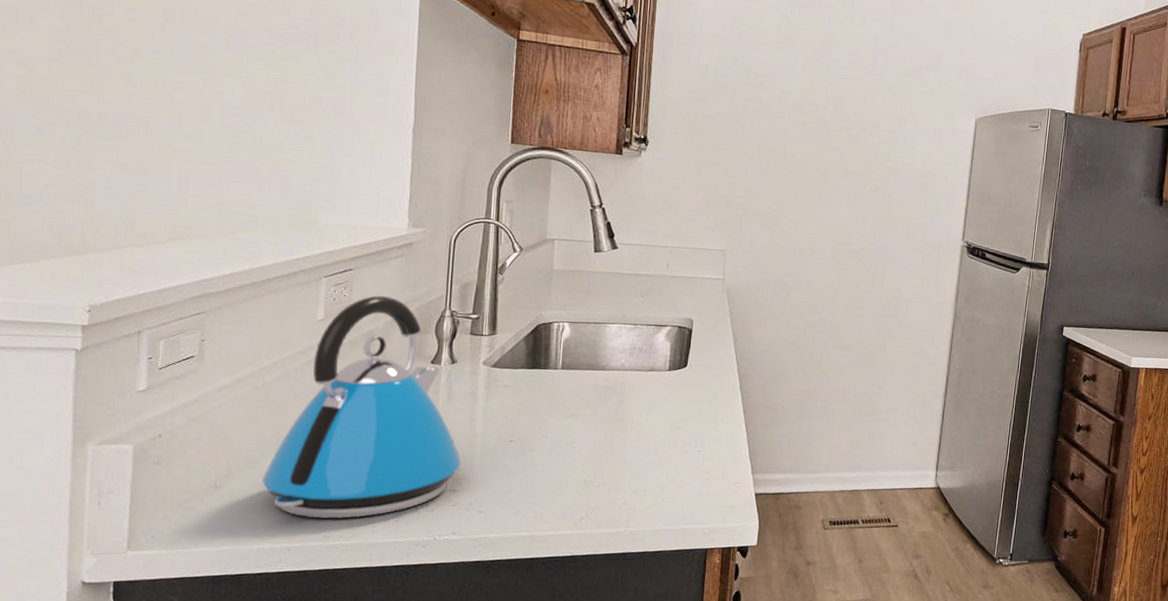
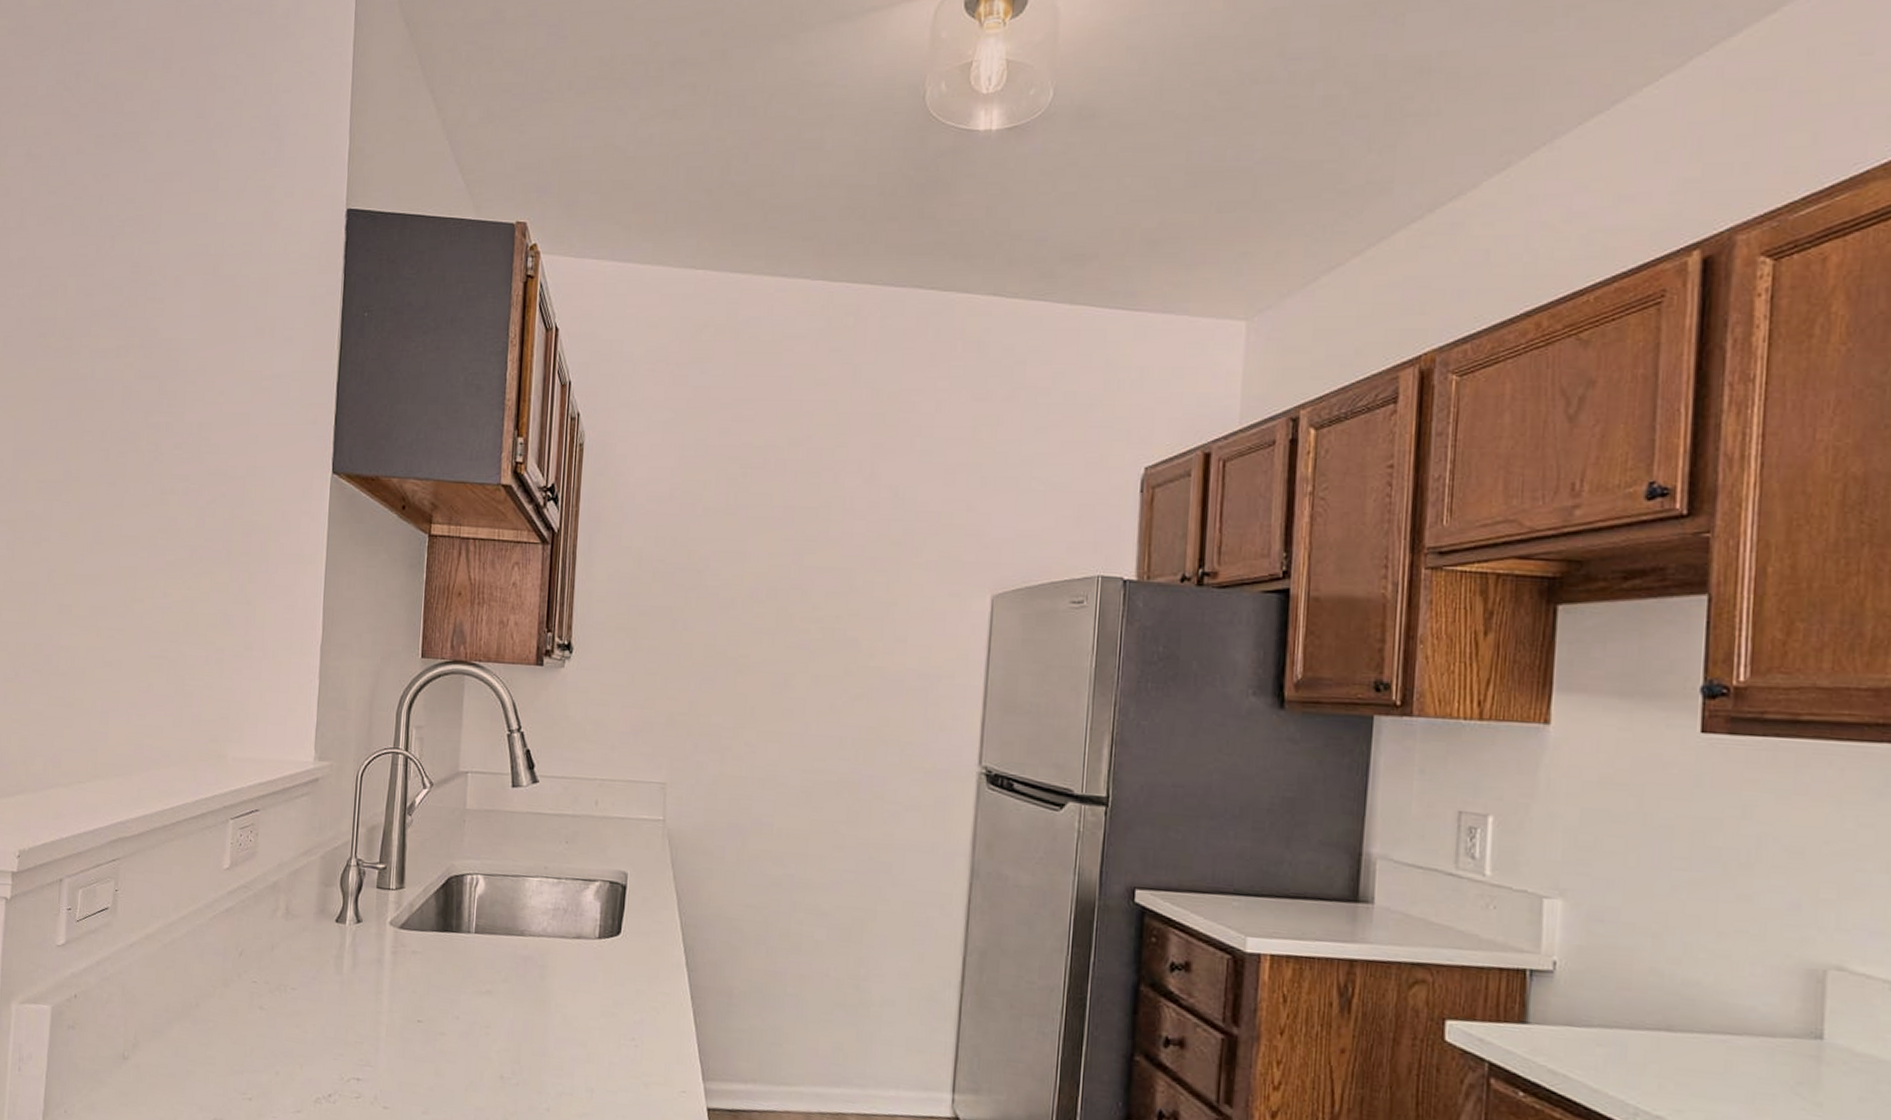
kettle: present [262,295,461,519] -> none [166,840,366,1105]

